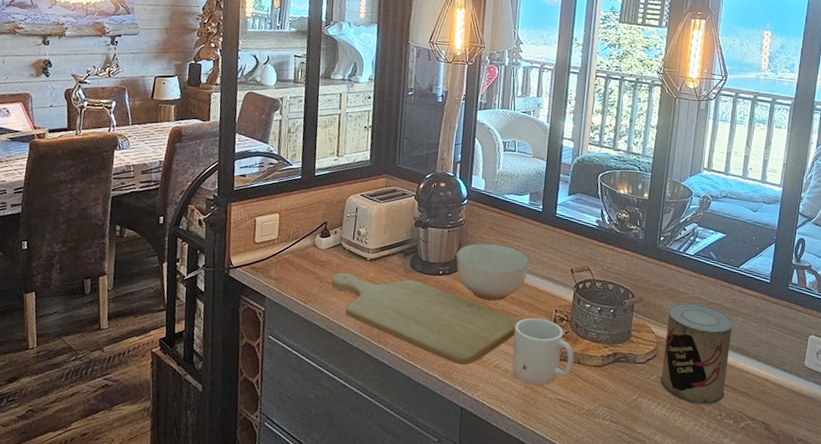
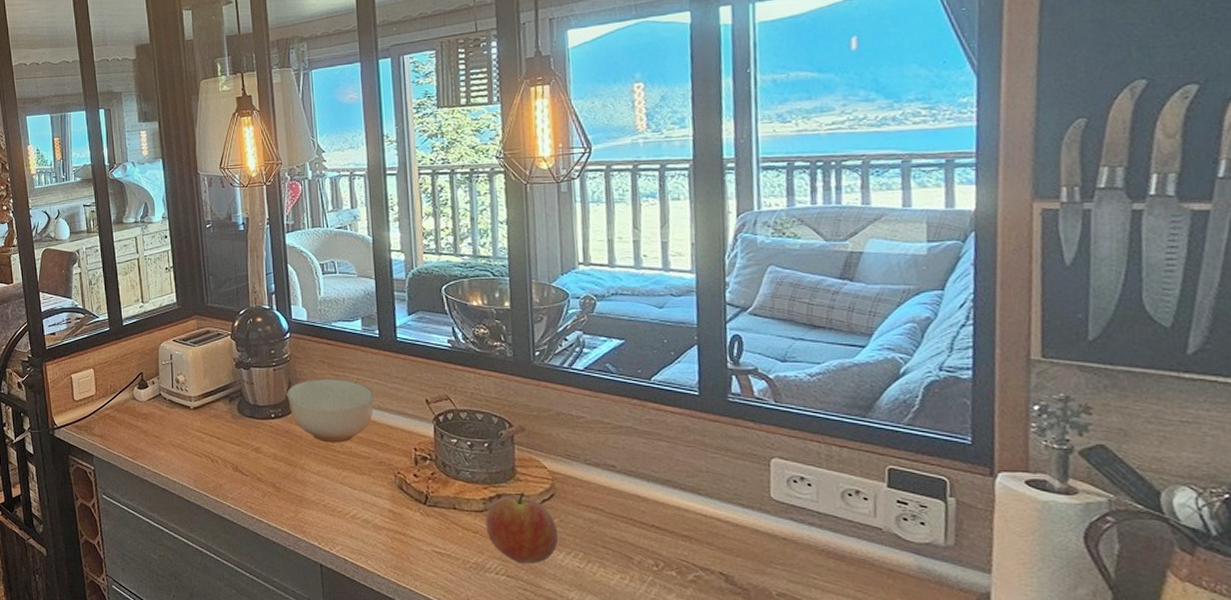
chopping board: present [331,272,519,365] -> none [156,424,372,517]
mug: present [512,318,574,386] -> none [368,459,448,537]
fruit: none [601,351,655,412] -> present [485,491,559,565]
tin can: present [661,303,733,405] -> none [560,429,658,553]

